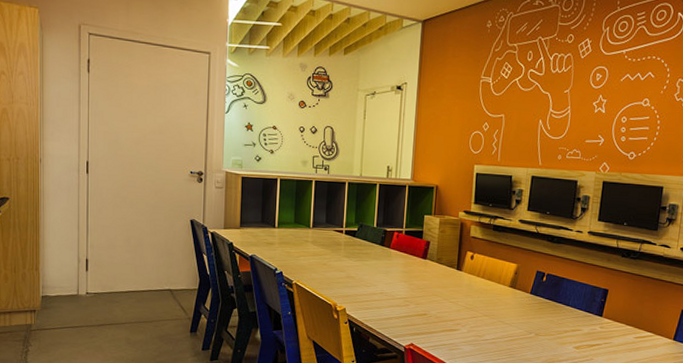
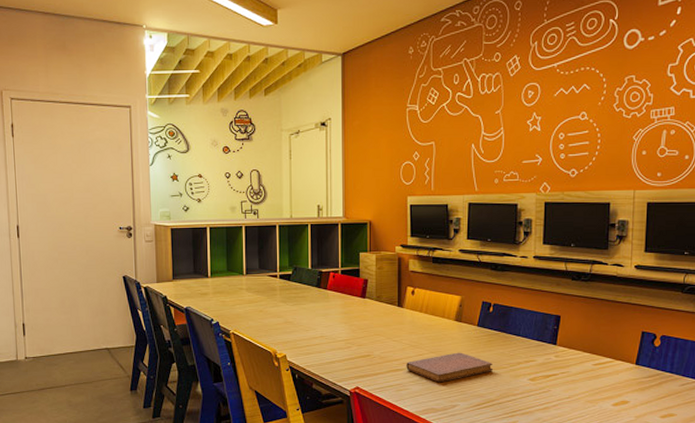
notebook: none [460,317,542,345] -> present [406,352,493,383]

